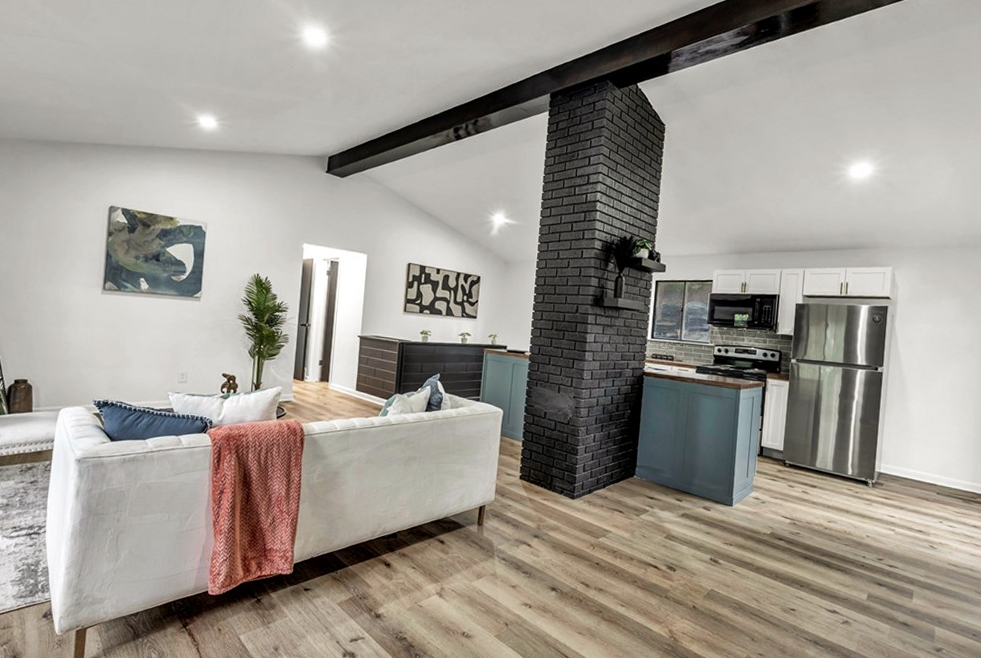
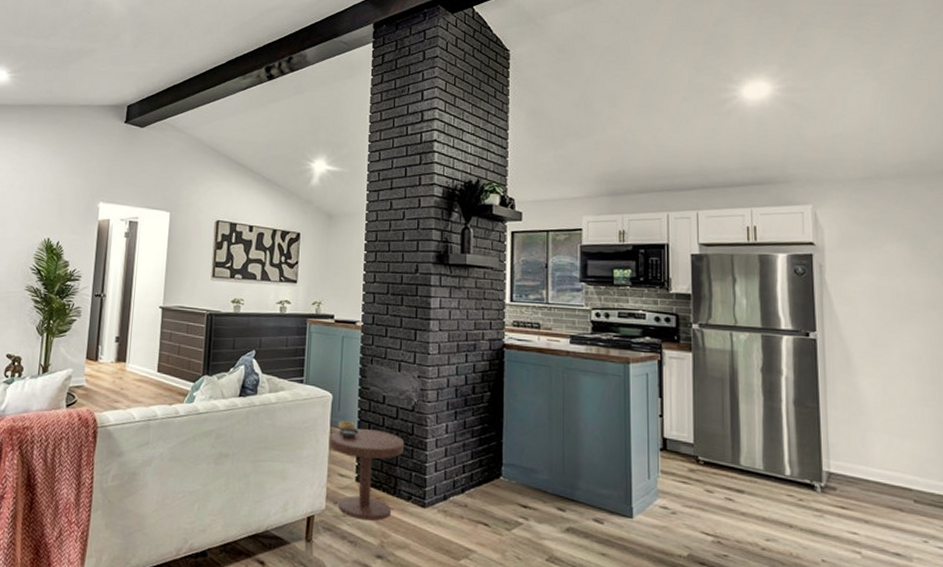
side table: none [499,431,560,510] -> present [329,420,404,521]

